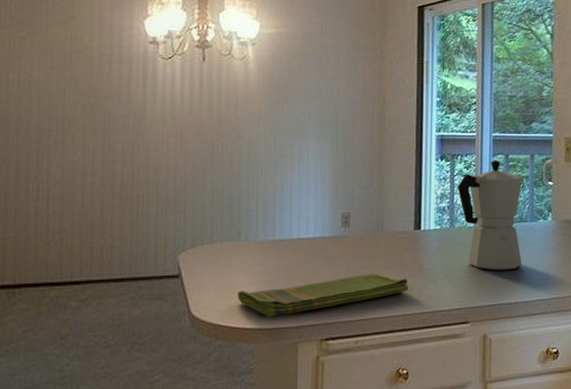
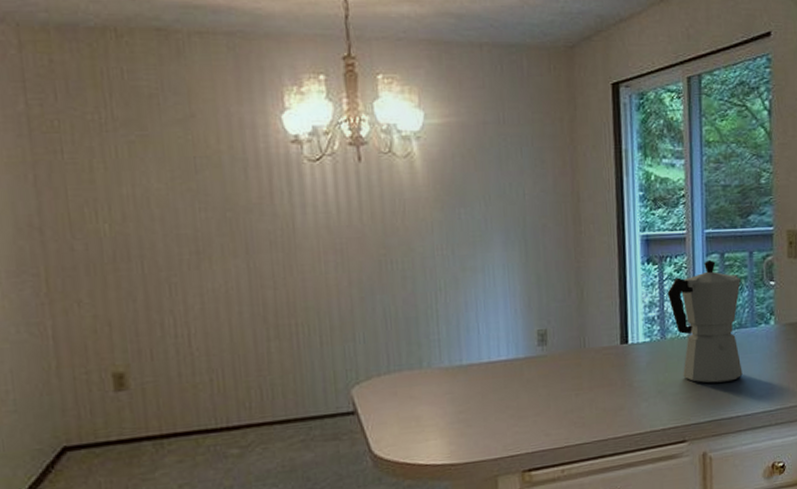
dish towel: present [238,274,409,317] -> none [424,395,618,451]

